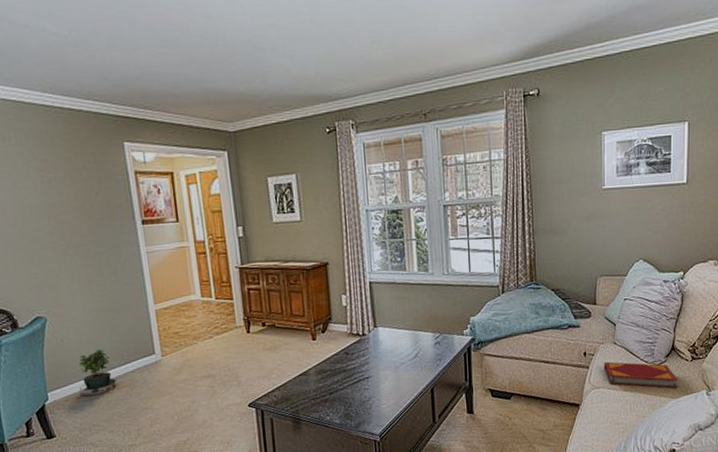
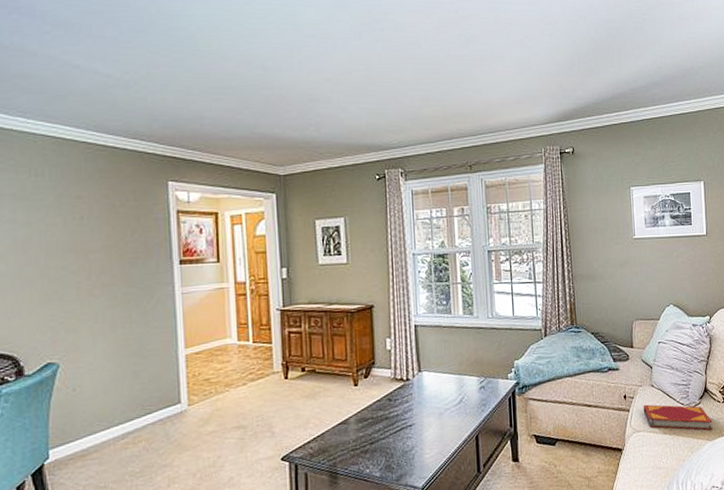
potted plant: present [78,348,117,400] -> none [87,398,134,458]

